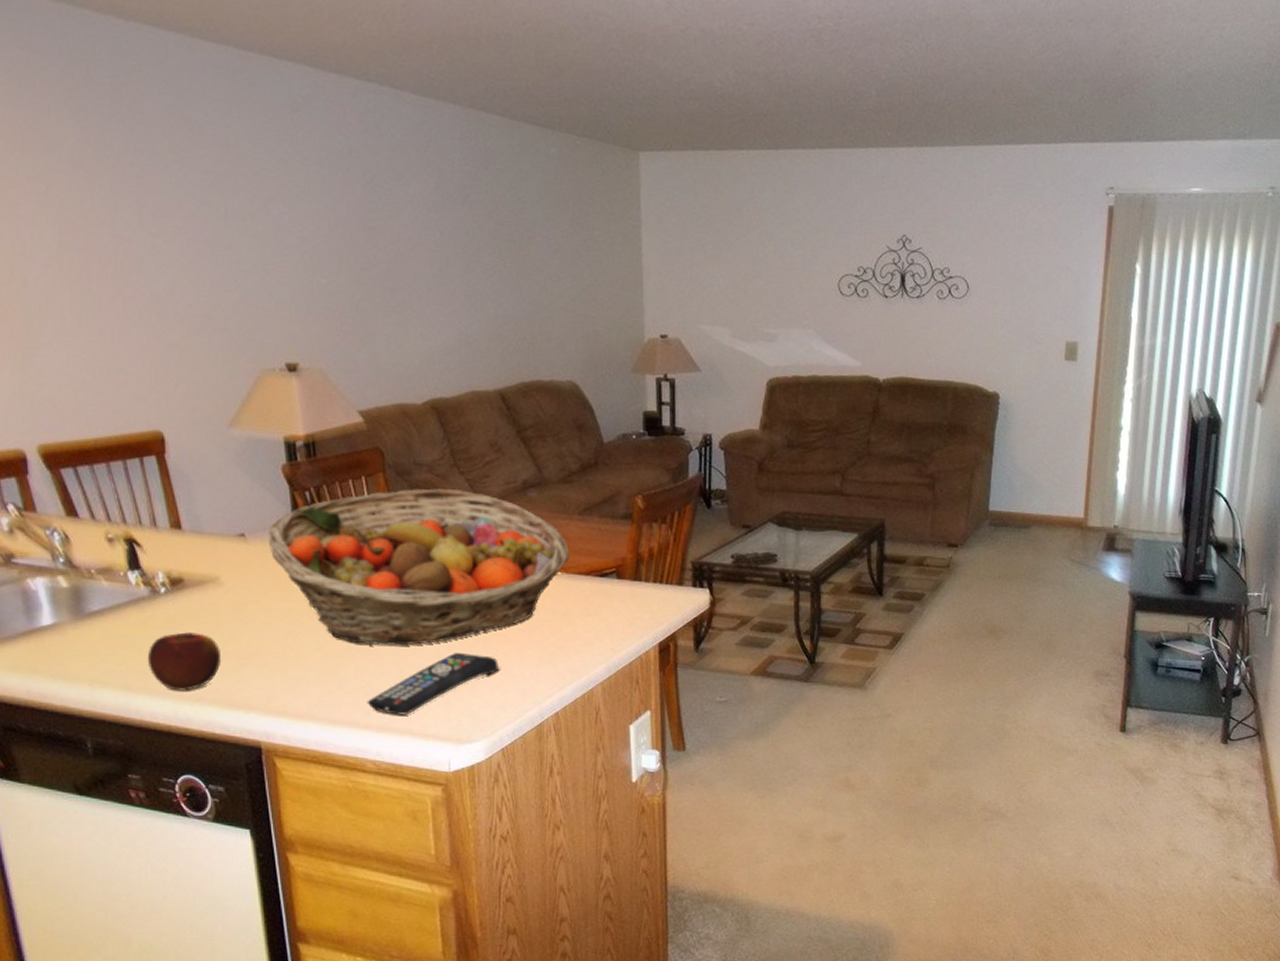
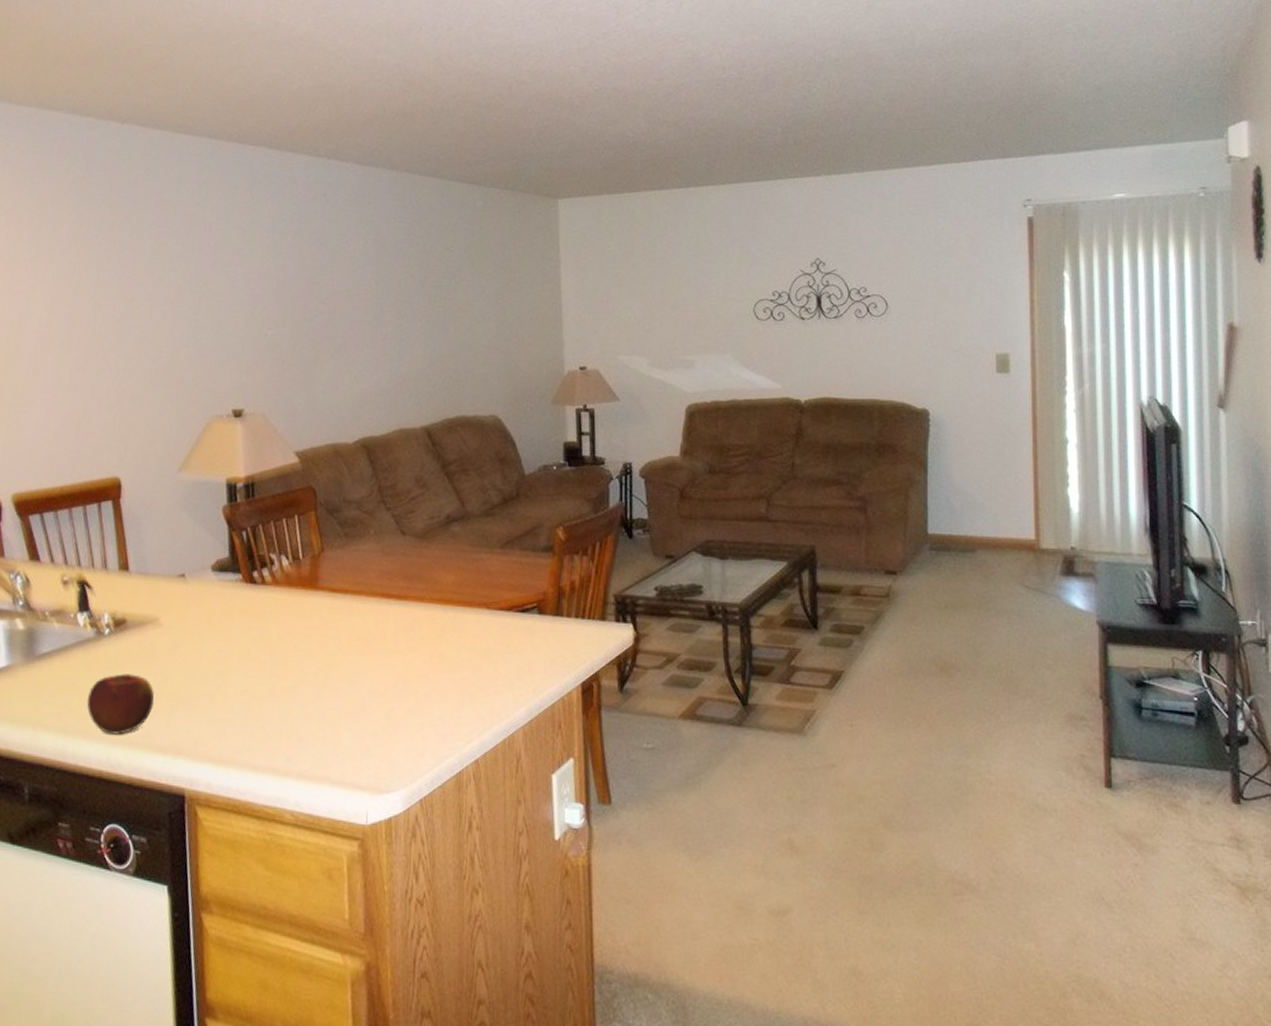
fruit basket: present [268,488,570,646] -> none [205,524,491,687]
remote control: present [367,653,499,715] -> none [288,694,419,762]

